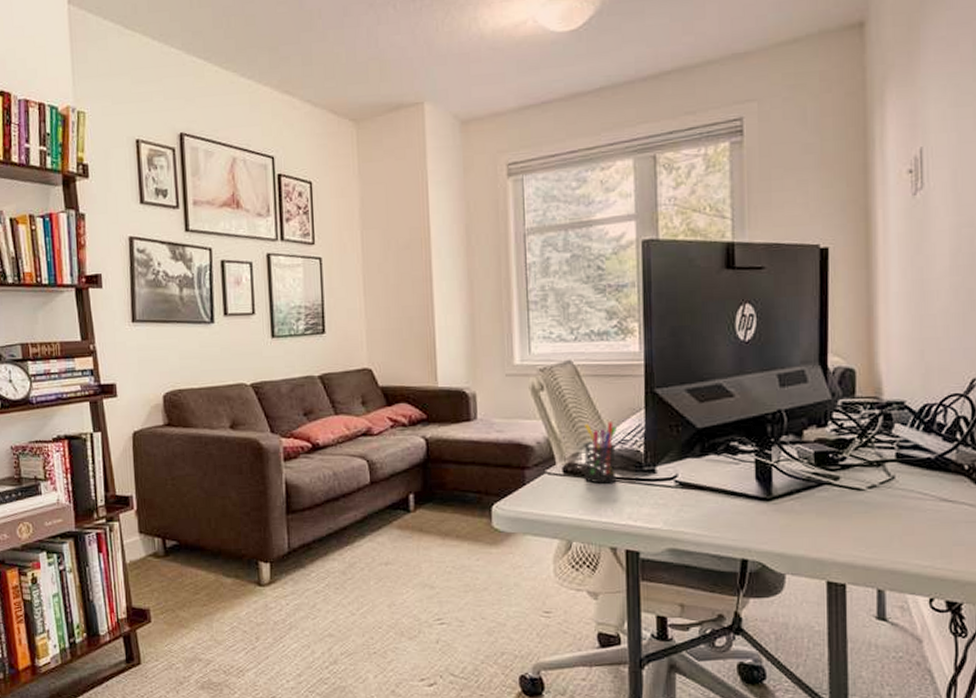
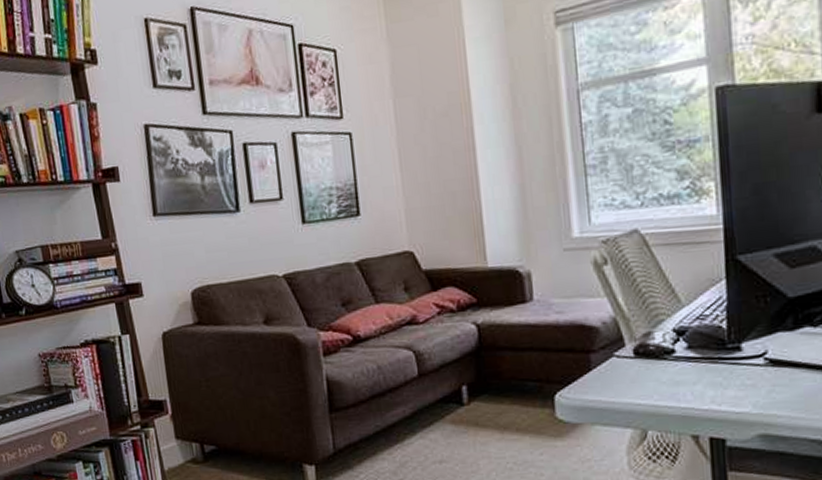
pen holder: present [584,421,617,484] -> none [656,294,696,365]

